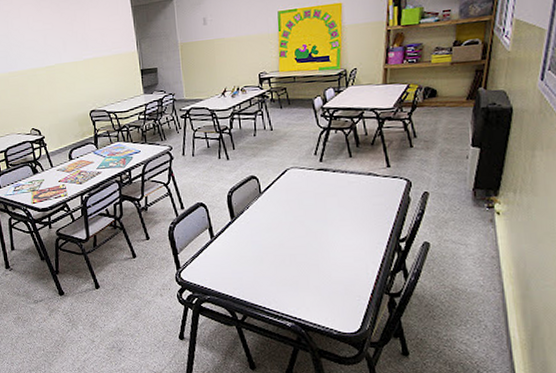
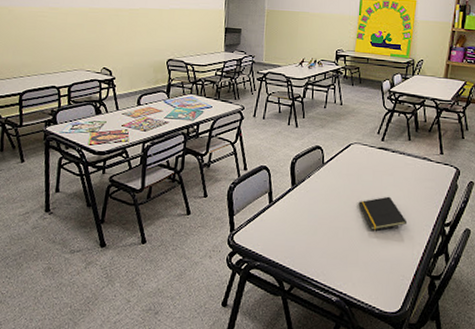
notepad: none [302,218,358,254] -> present [358,196,408,230]

